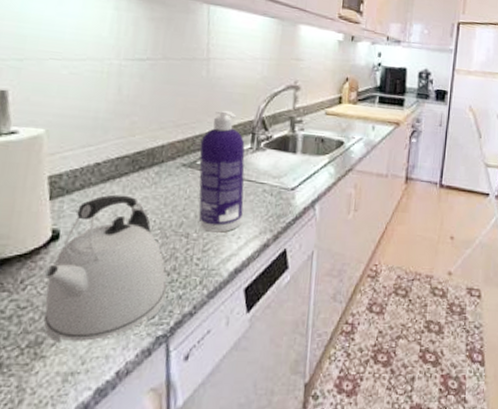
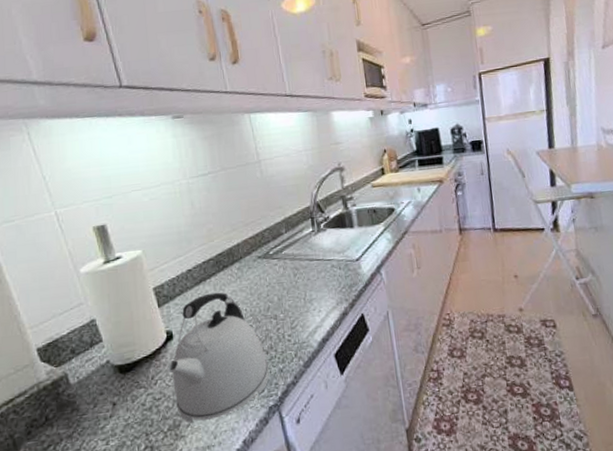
spray bottle: present [199,110,245,233] -> none [268,202,320,311]

